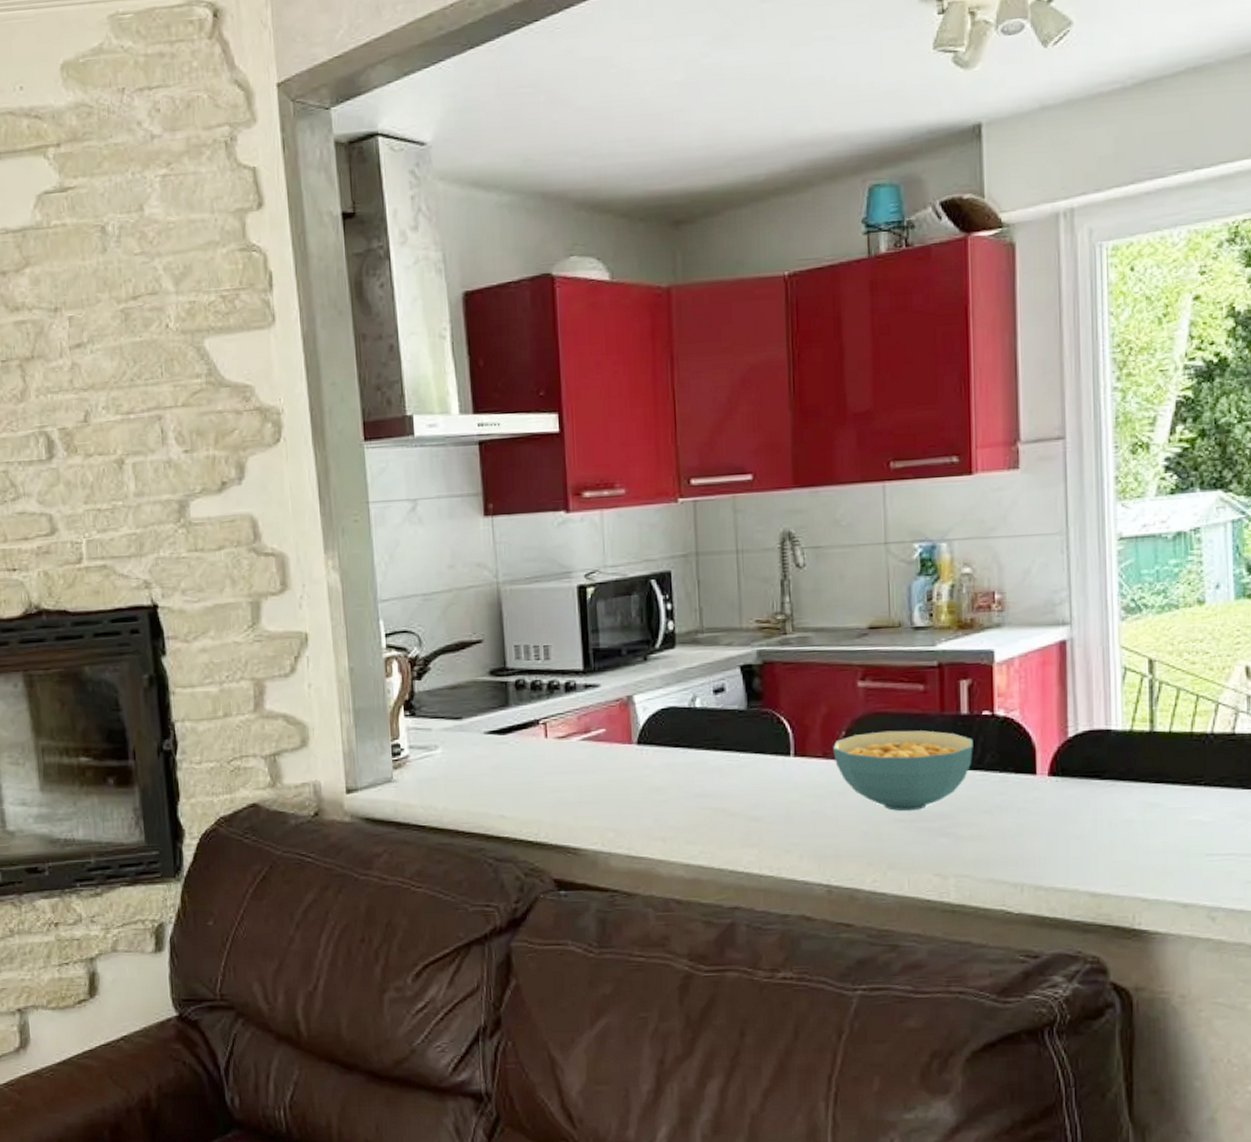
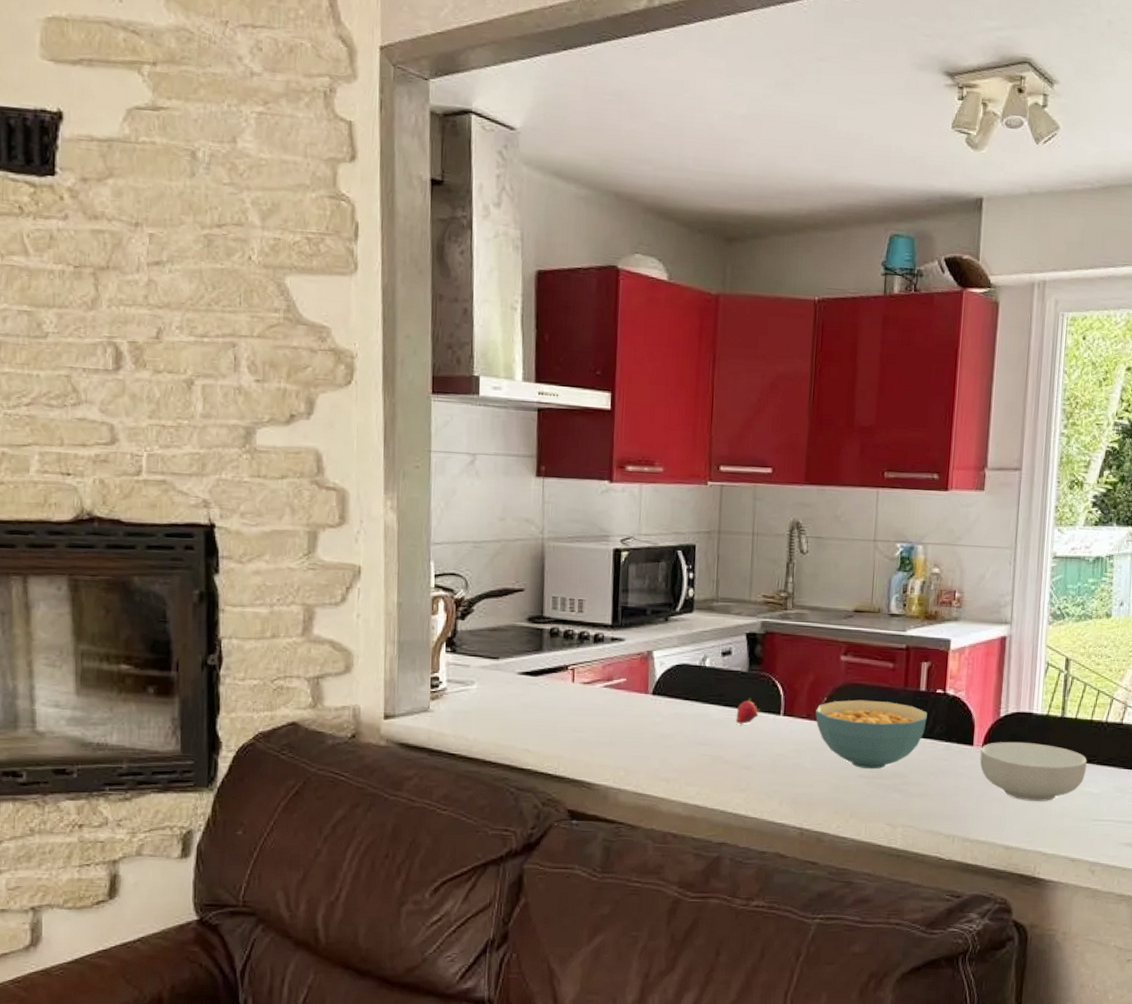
fruit: none [737,739,766,770] -> present [736,698,760,724]
cereal bowl: none [1046,765,1191,837] -> present [980,741,1087,801]

